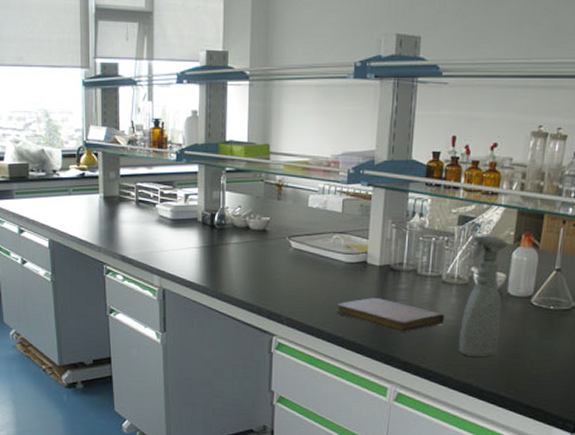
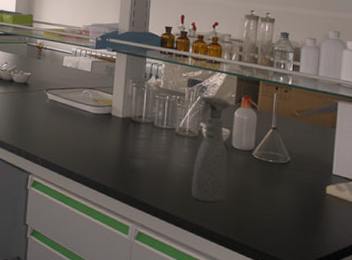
notebook: present [336,297,445,332] -> none [85,144,179,177]

